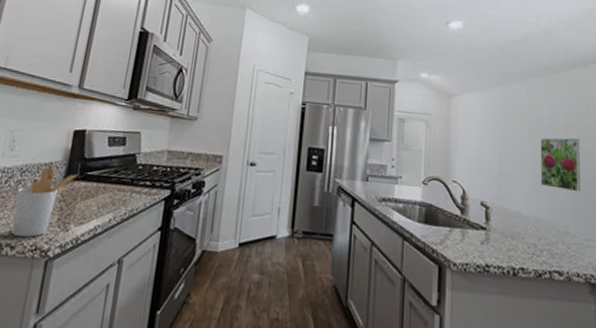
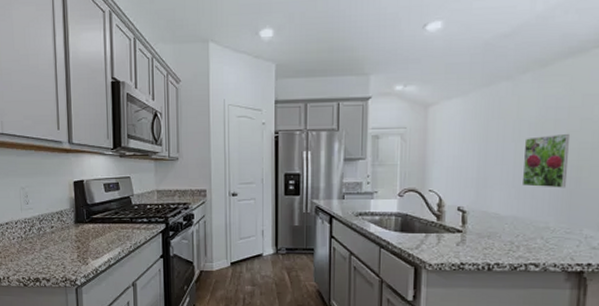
utensil holder: present [11,167,79,238] -> none [40,214,86,272]

